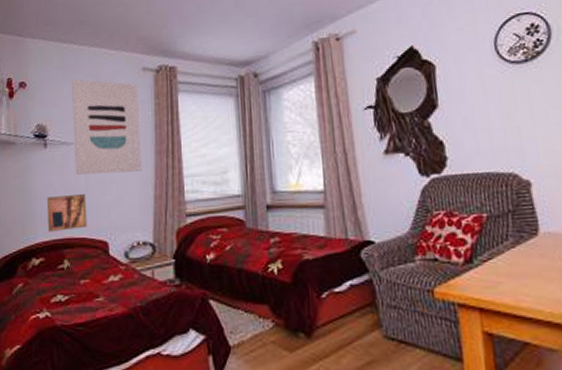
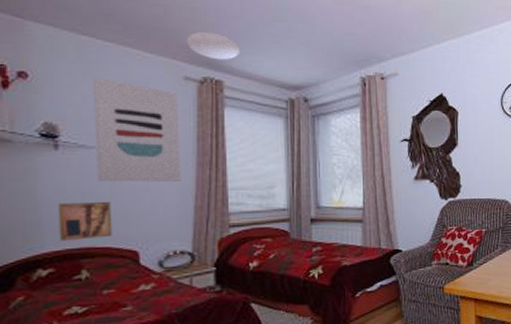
ceiling light: none [143,20,191,47] -> present [186,31,241,60]

